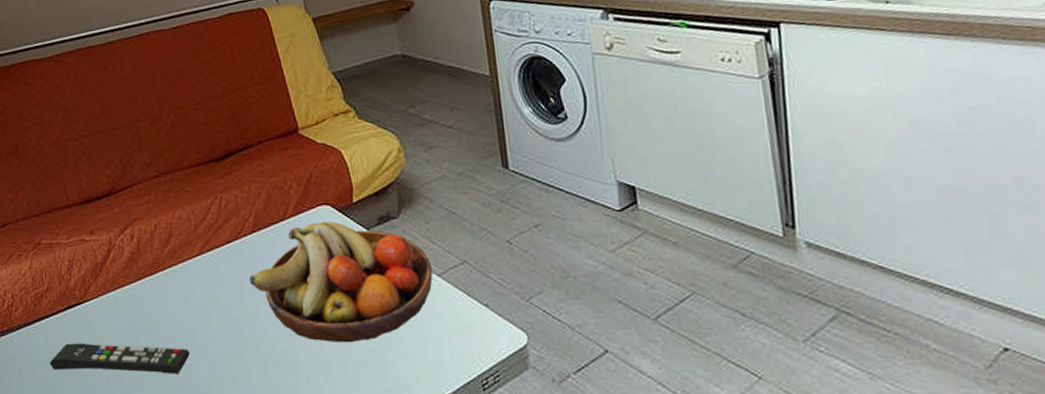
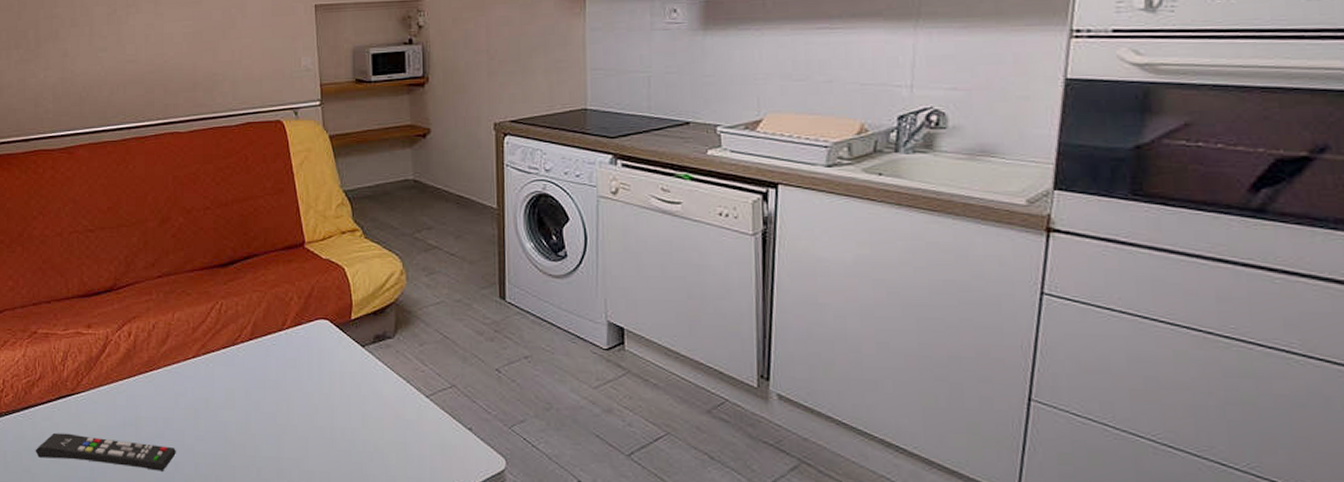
fruit bowl: present [249,221,433,343] -> none [242,335,422,455]

